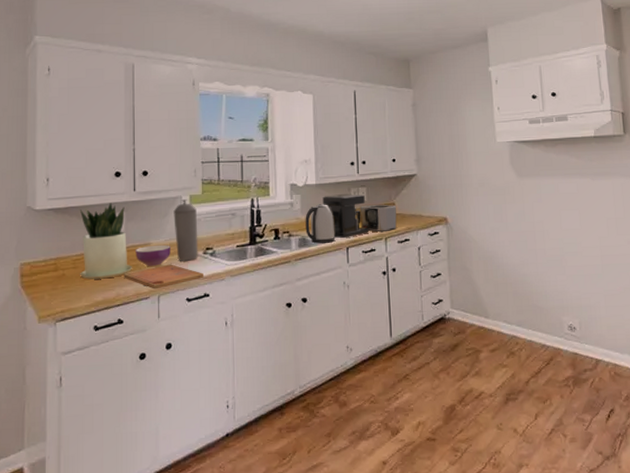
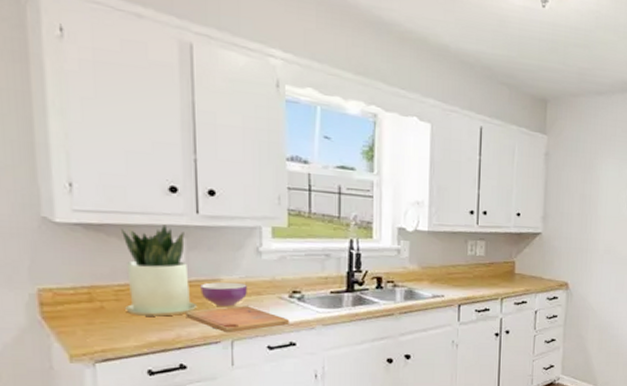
canister: present [173,199,198,261] -> none [251,231,283,304]
kettle: present [305,204,336,244] -> none [413,254,447,298]
coffee maker: present [323,194,369,239] -> none [435,245,484,295]
toaster: present [359,204,397,233] -> none [475,260,516,292]

